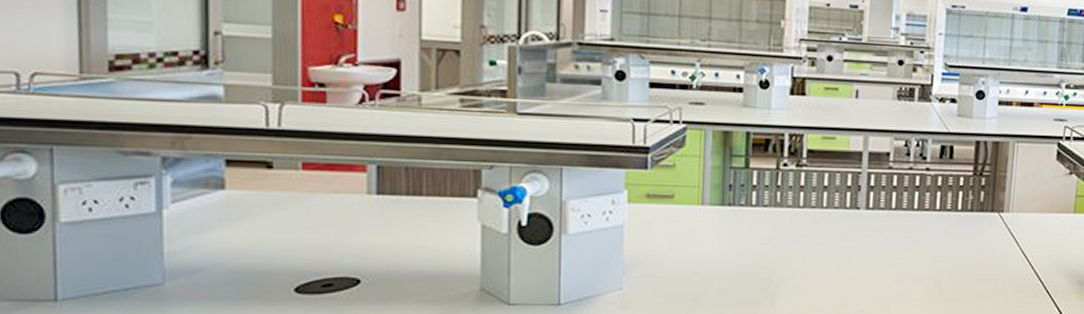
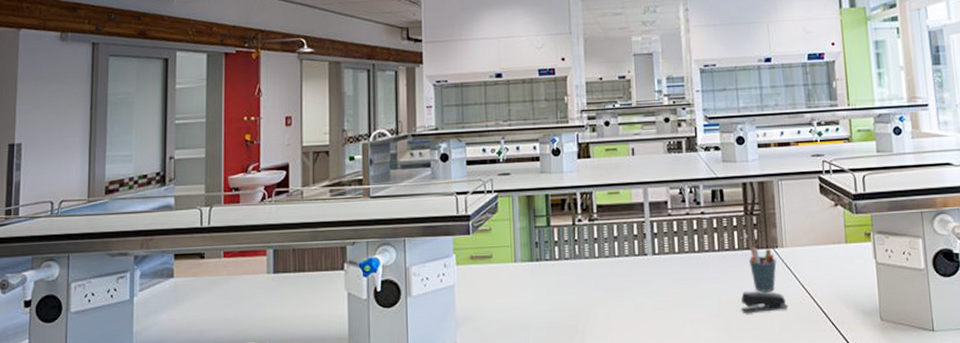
stapler: none [955,255,1005,276] -> present [741,291,788,313]
pen holder: none [970,209,1000,256] -> present [748,247,777,292]

